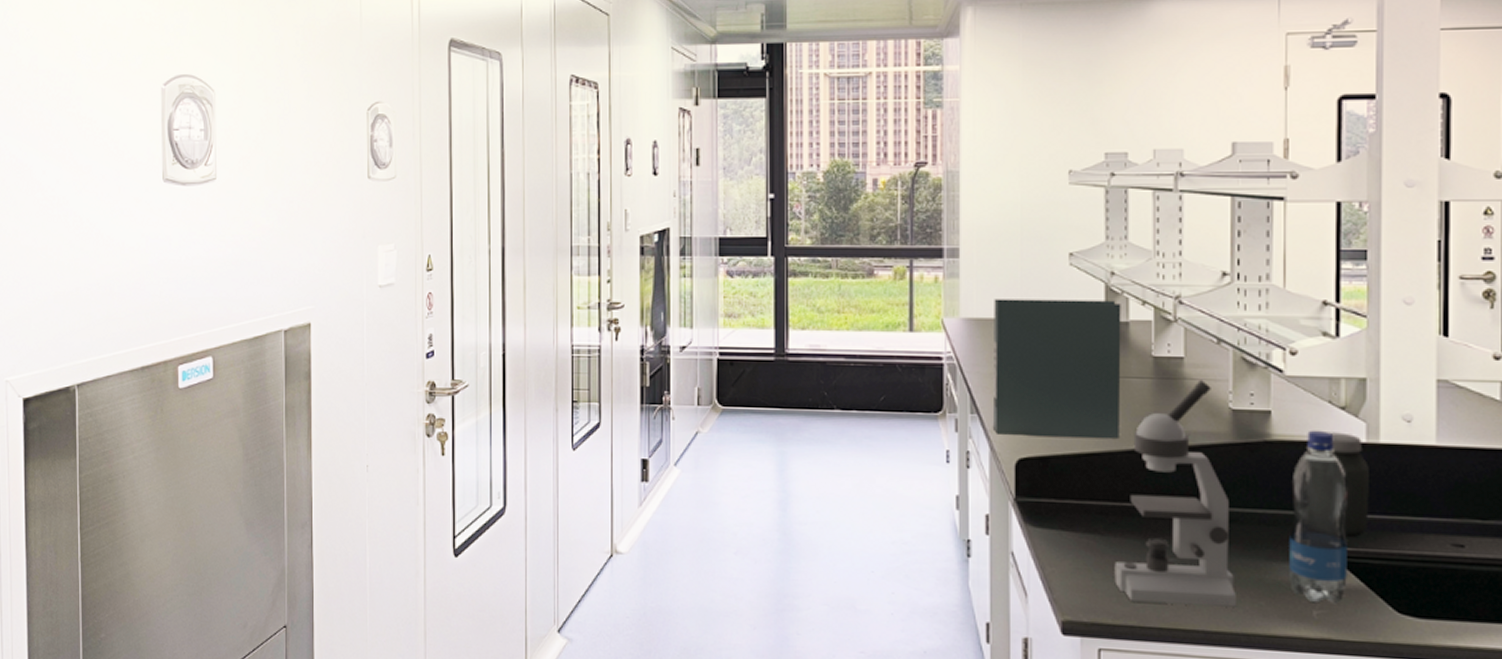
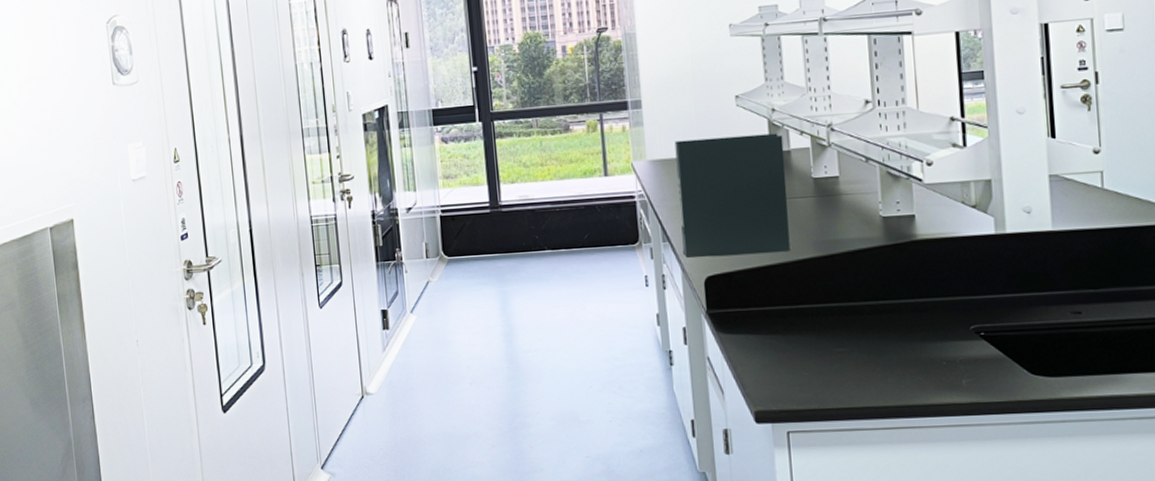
microscope: present [1114,380,1236,607] -> none [795,194,899,389]
bottle: present [1289,430,1349,605] -> none [936,227,989,374]
jar: present [1329,432,1369,537] -> none [964,227,1002,315]

